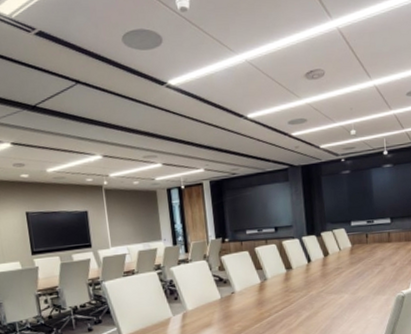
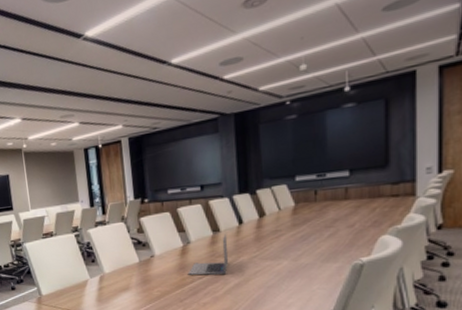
laptop: none [265,270,301,310] -> present [187,233,229,276]

